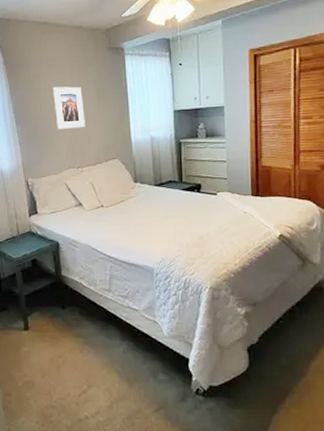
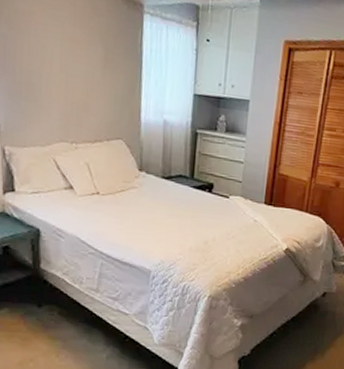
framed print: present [53,86,85,129] -> none [47,33,87,95]

